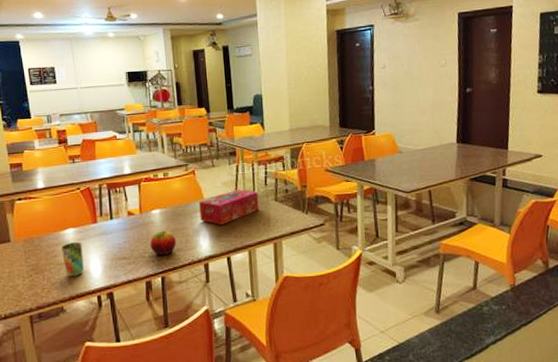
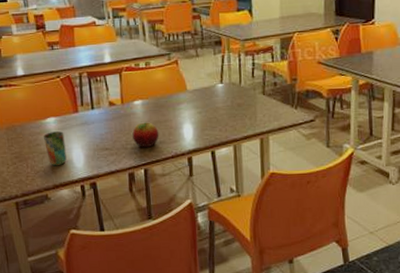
tissue box: present [199,189,259,225] -> none [182,80,246,118]

